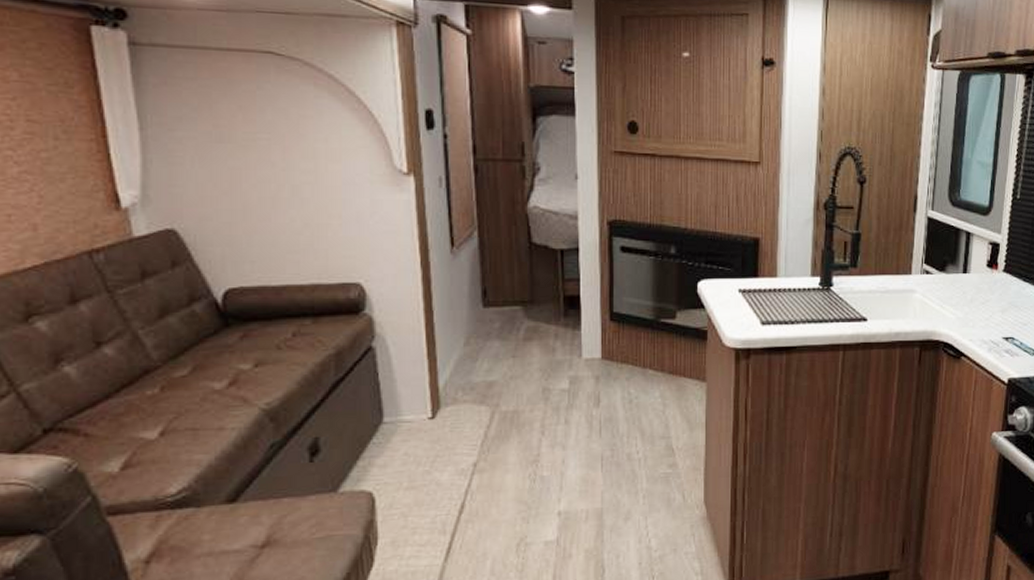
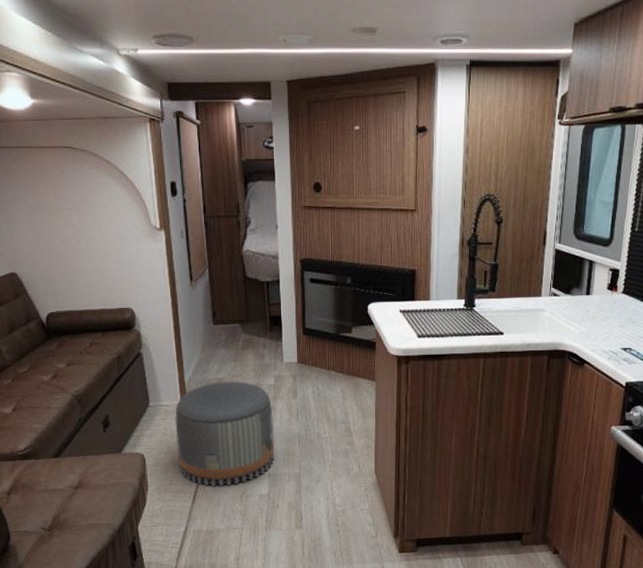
pouf: none [422,385,568,534] -> present [175,381,275,486]

